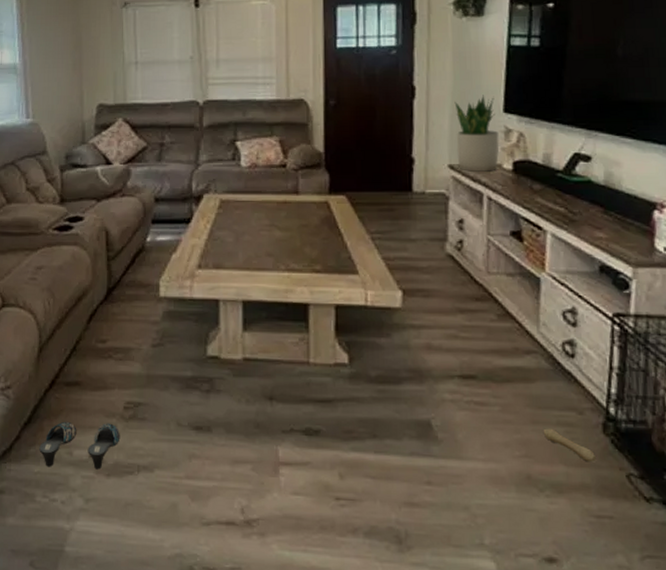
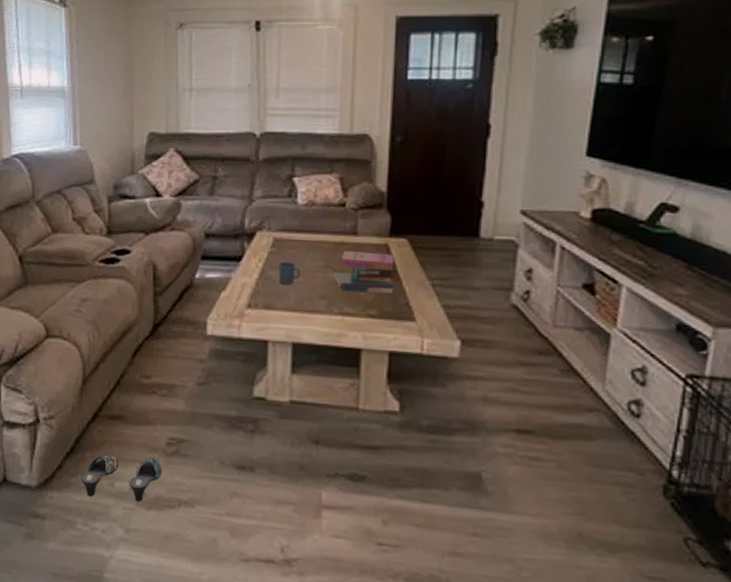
mug: none [226,222,247,244] -> present [278,261,301,285]
books: none [278,210,337,249] -> present [333,251,396,294]
planter: present [454,95,500,172] -> none [532,136,579,219]
dog toy: present [543,428,597,462] -> none [599,487,654,524]

